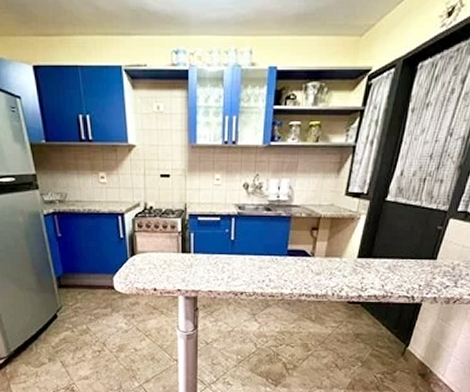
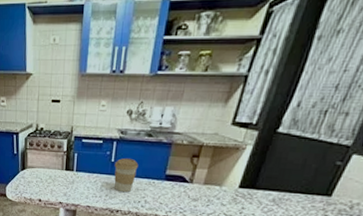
coffee cup: none [234,236,260,273] -> present [113,158,139,193]

